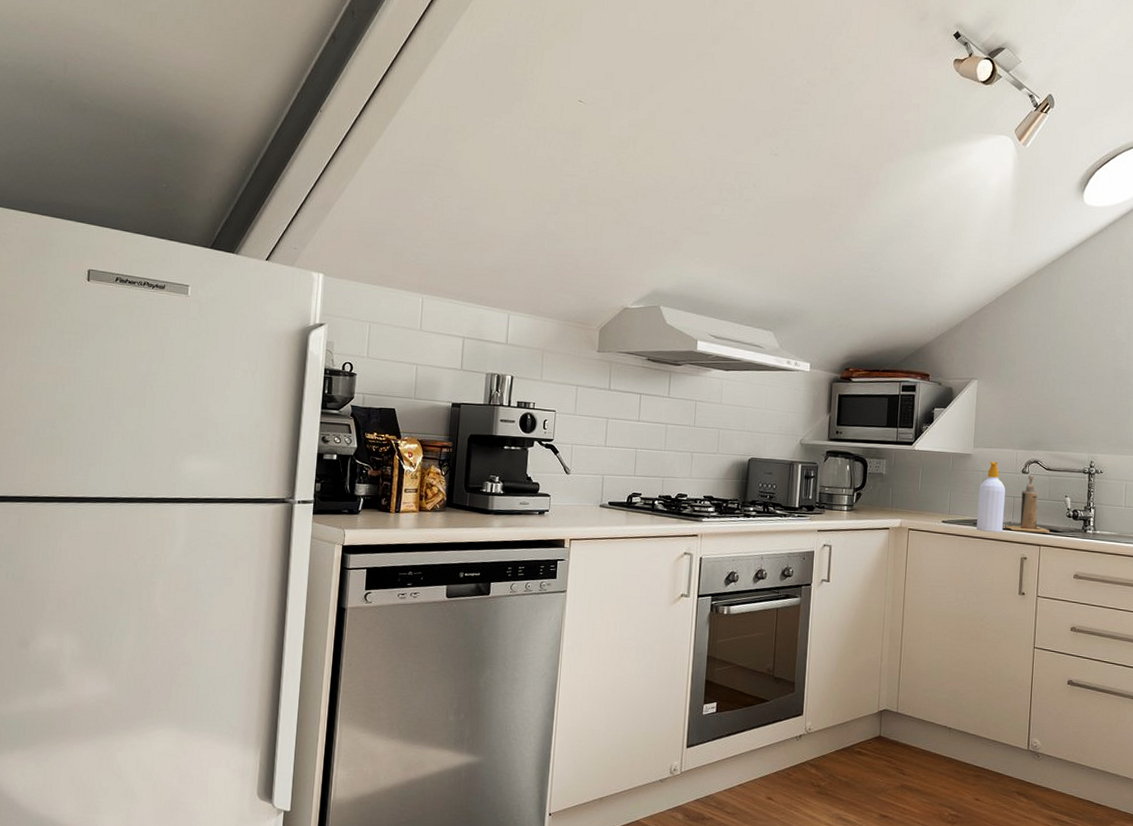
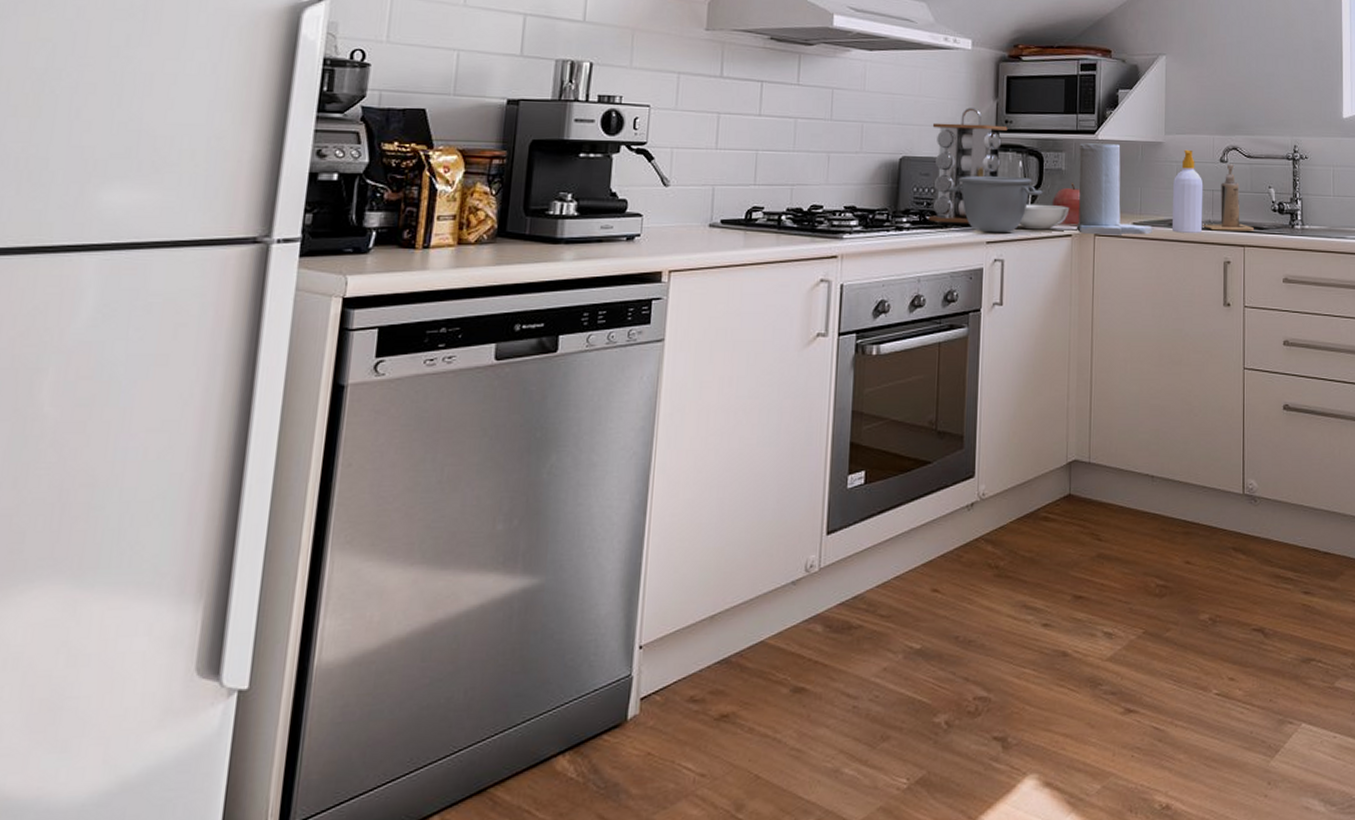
spice rack: none [770,420,838,516] -> present [928,107,1008,226]
cooking pot: none [787,469,866,524] -> present [948,167,1043,233]
bowl: none [845,501,888,523] -> present [1019,204,1070,230]
fruit: none [873,484,898,520] -> present [1052,182,1081,225]
paper towel: none [893,452,959,531] -> present [1076,143,1152,236]

